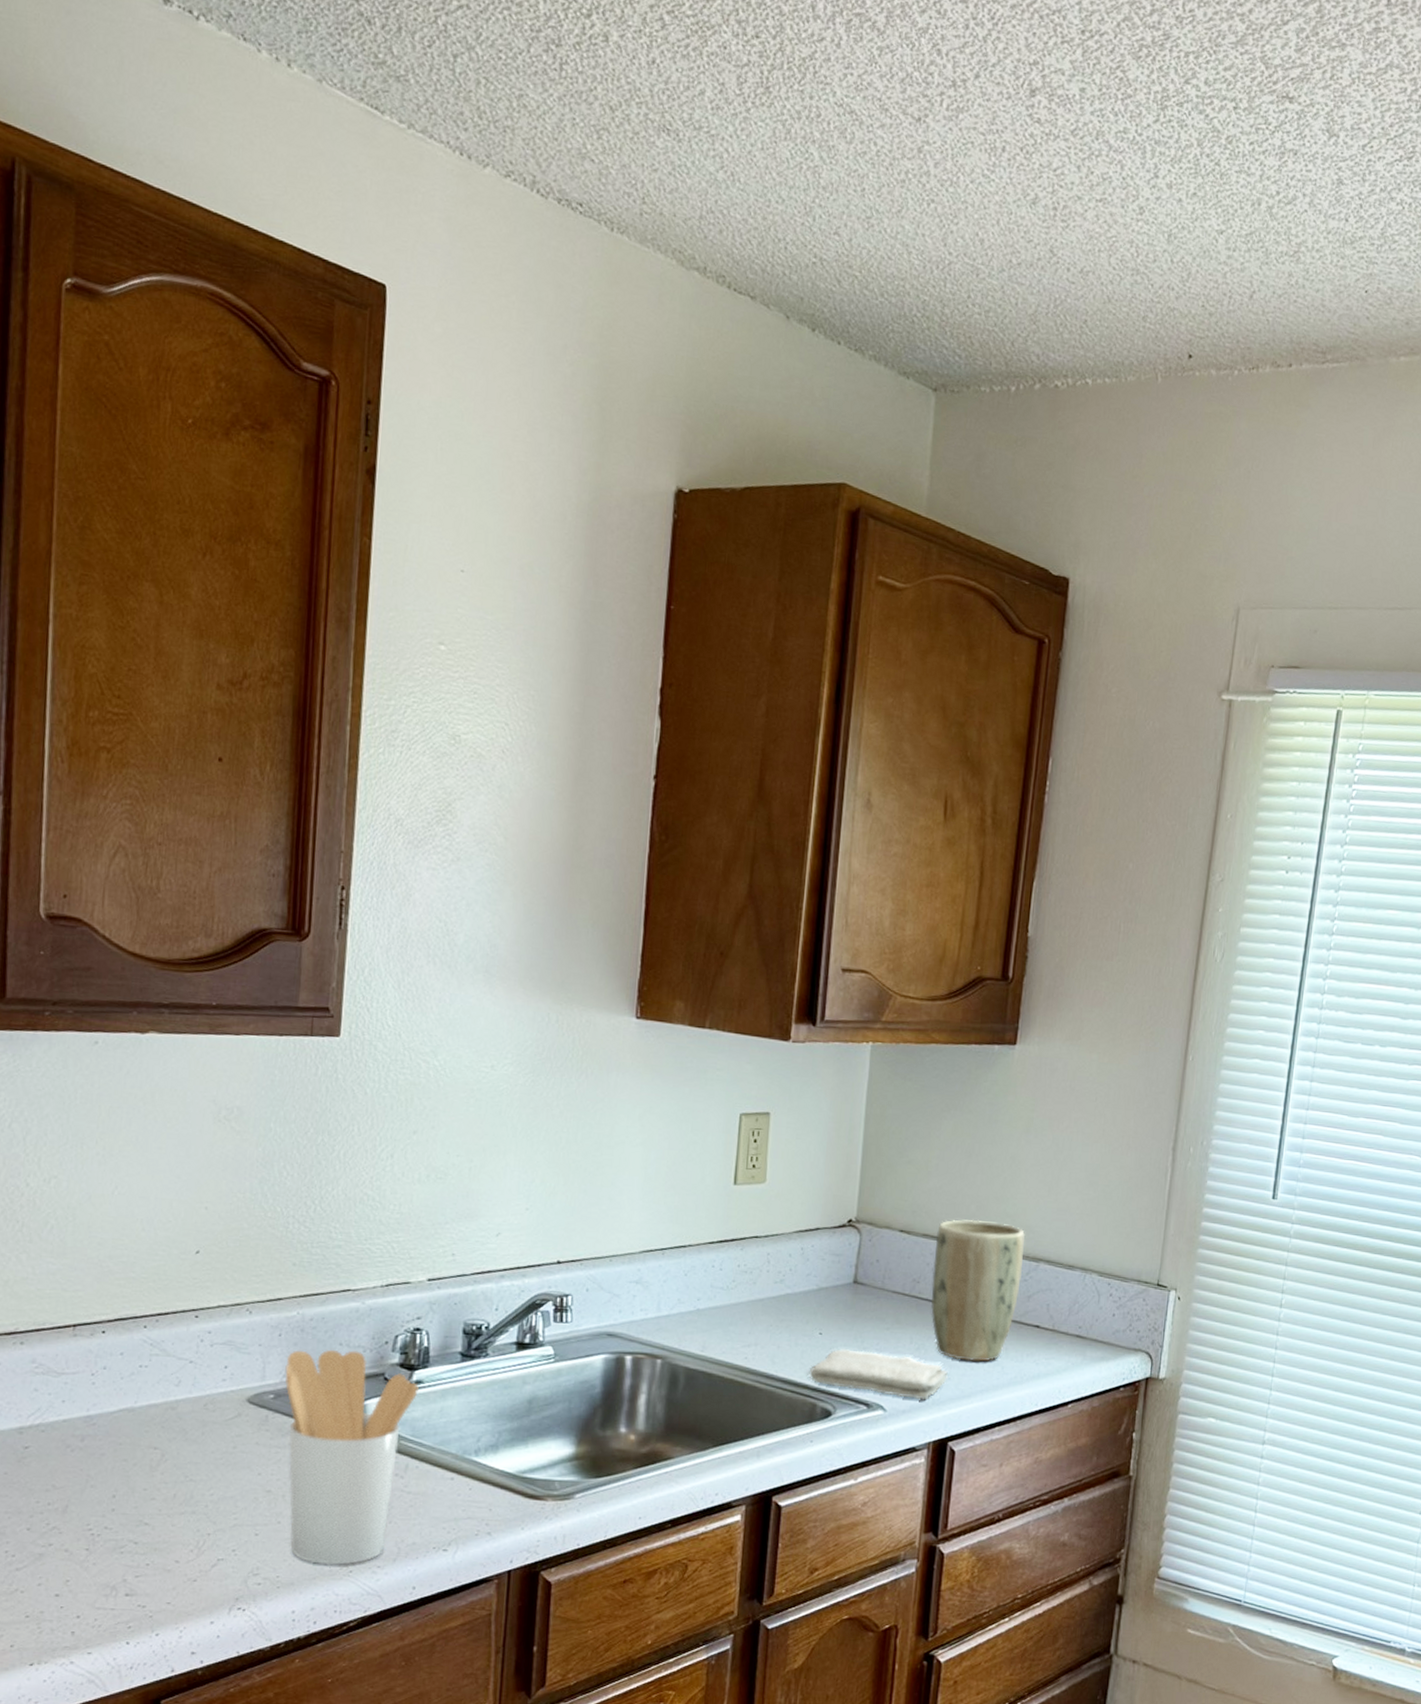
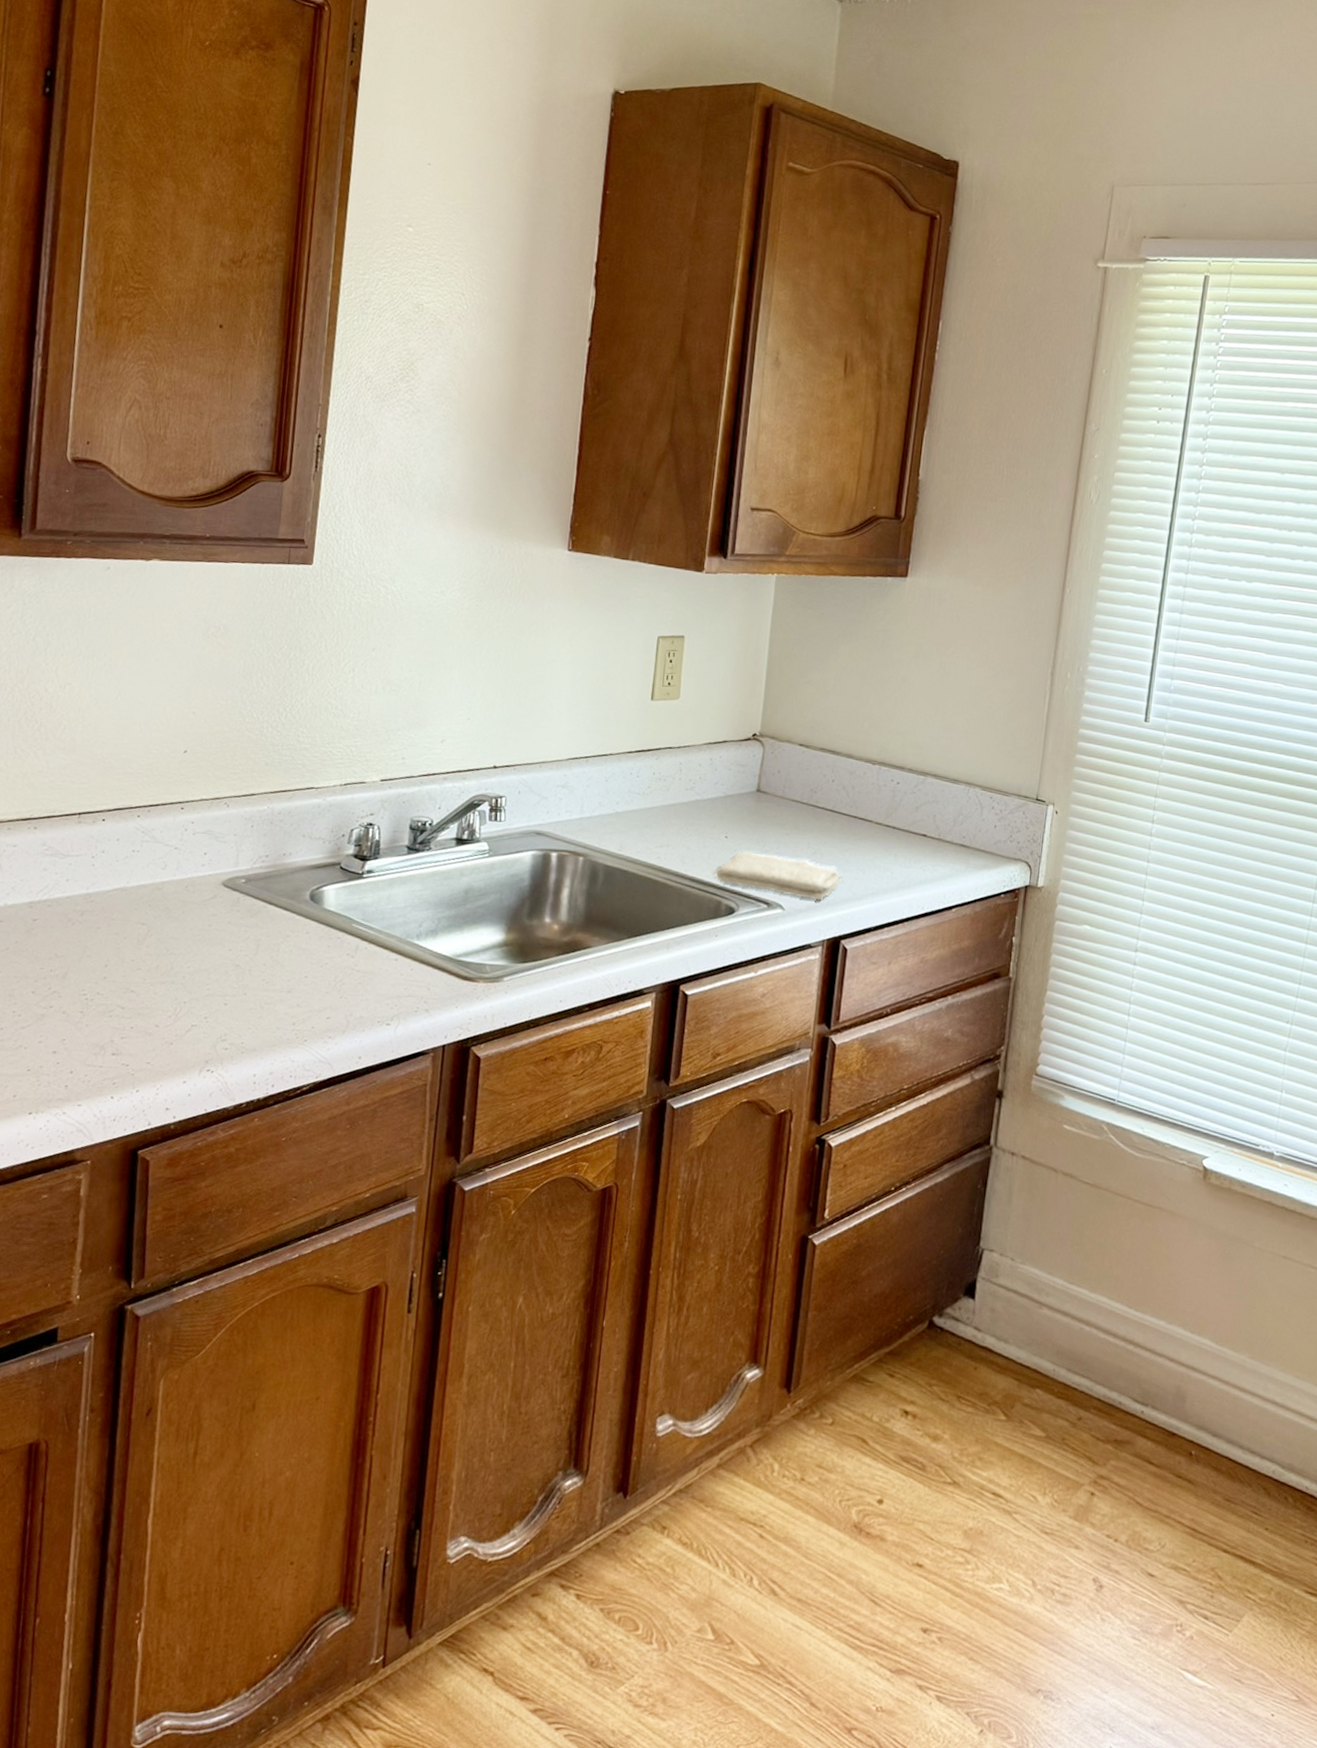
utensil holder: present [285,1349,419,1566] -> none [254,840,370,1035]
plant pot: present [931,1219,1026,1362] -> none [826,735,914,867]

